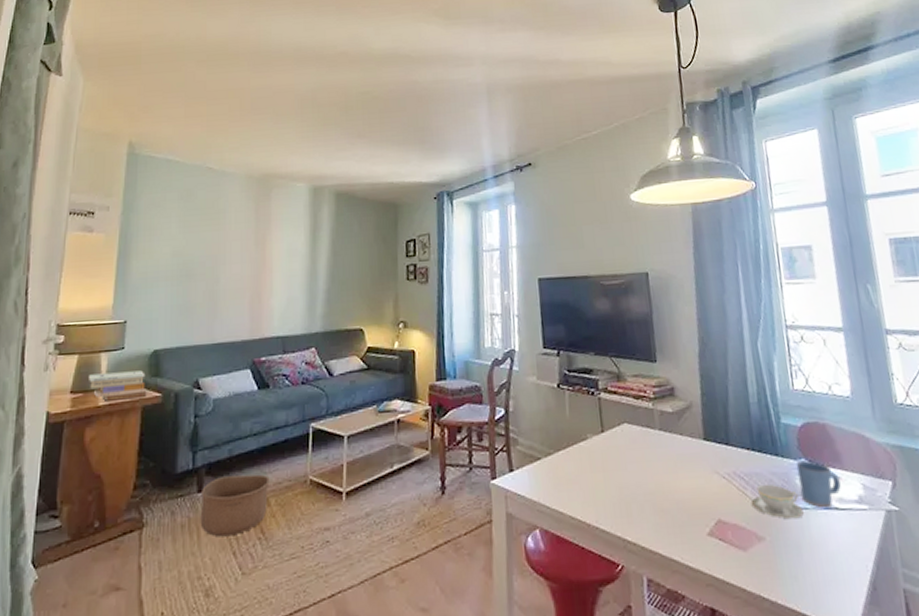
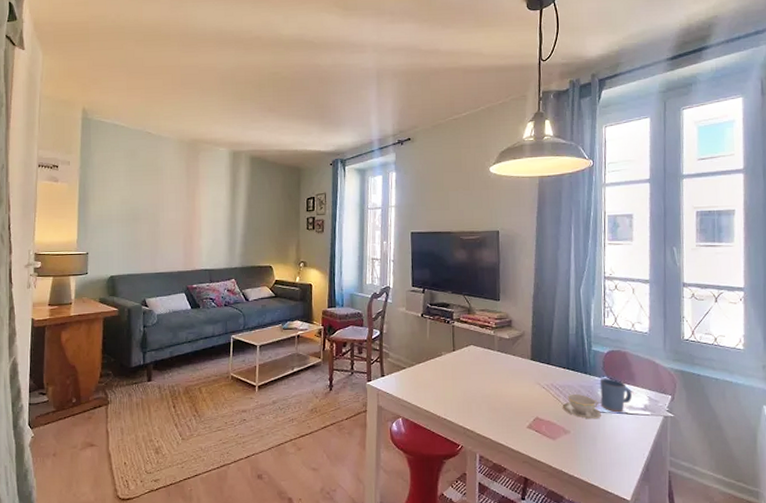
books: present [89,370,147,403] -> none [62,291,107,314]
basket: present [200,474,270,537] -> none [150,370,201,413]

